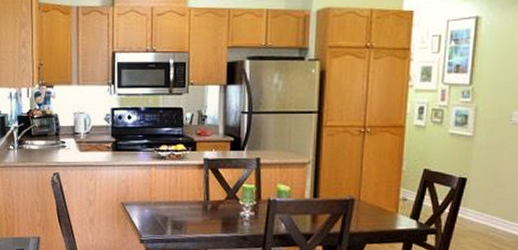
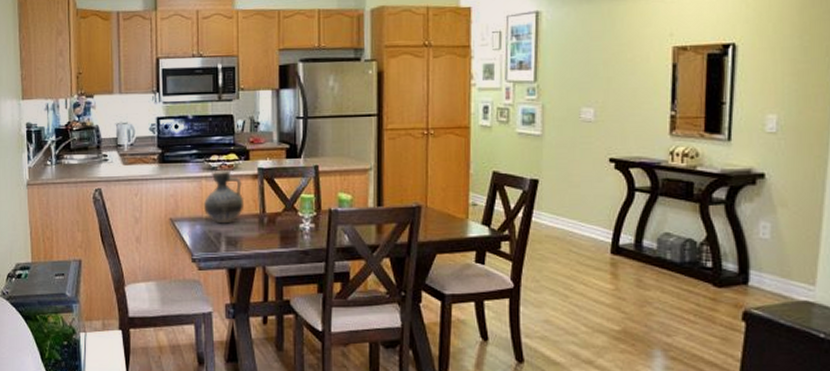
ceramic jug: none [152,159,190,209] -> present [203,169,245,224]

